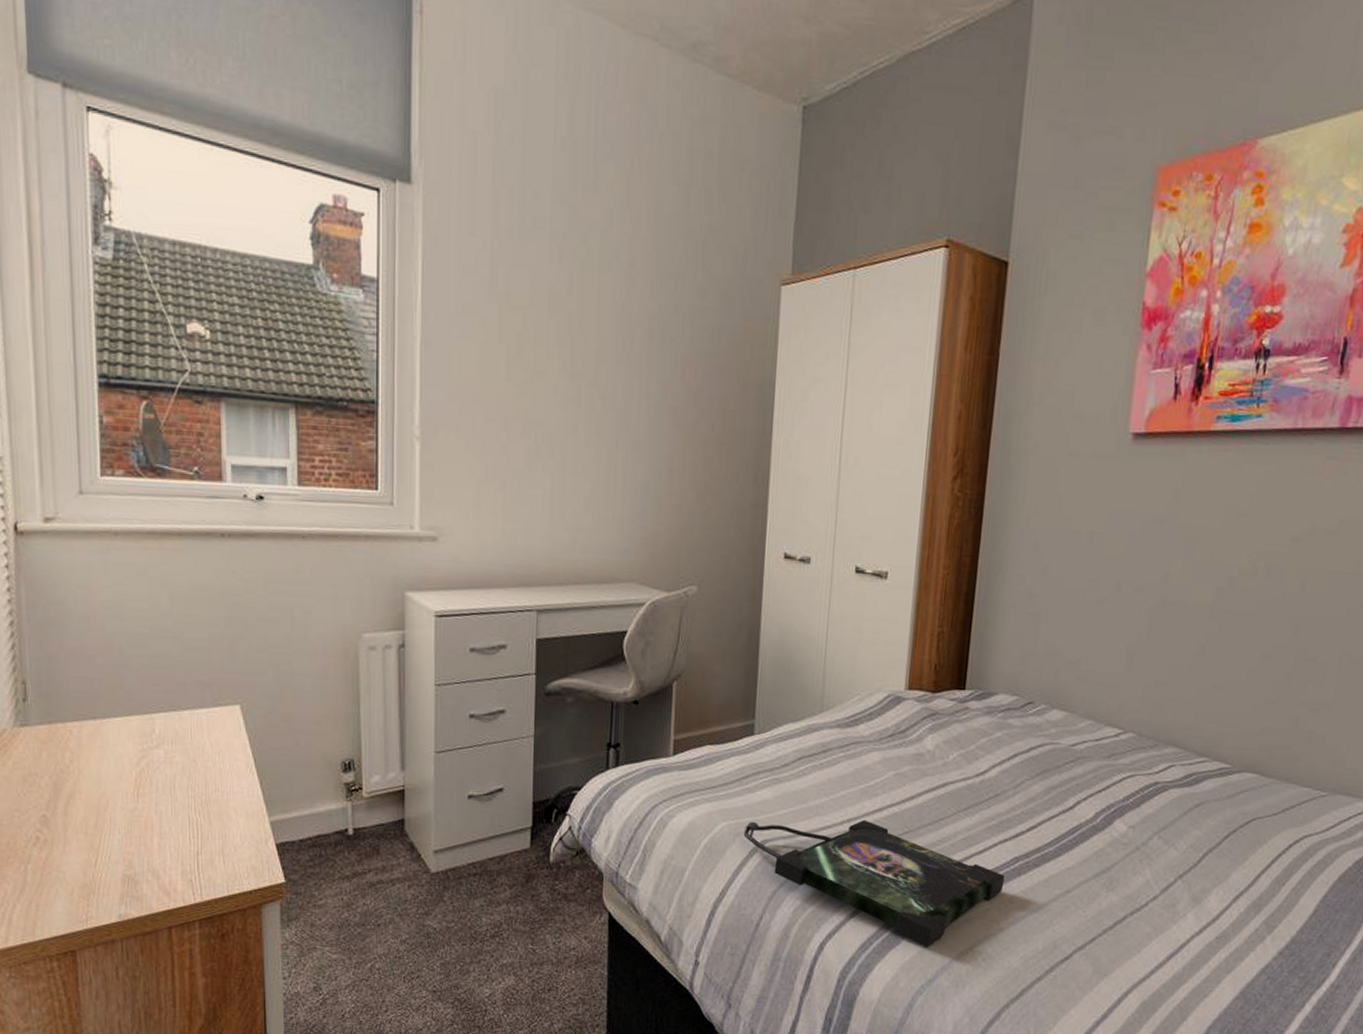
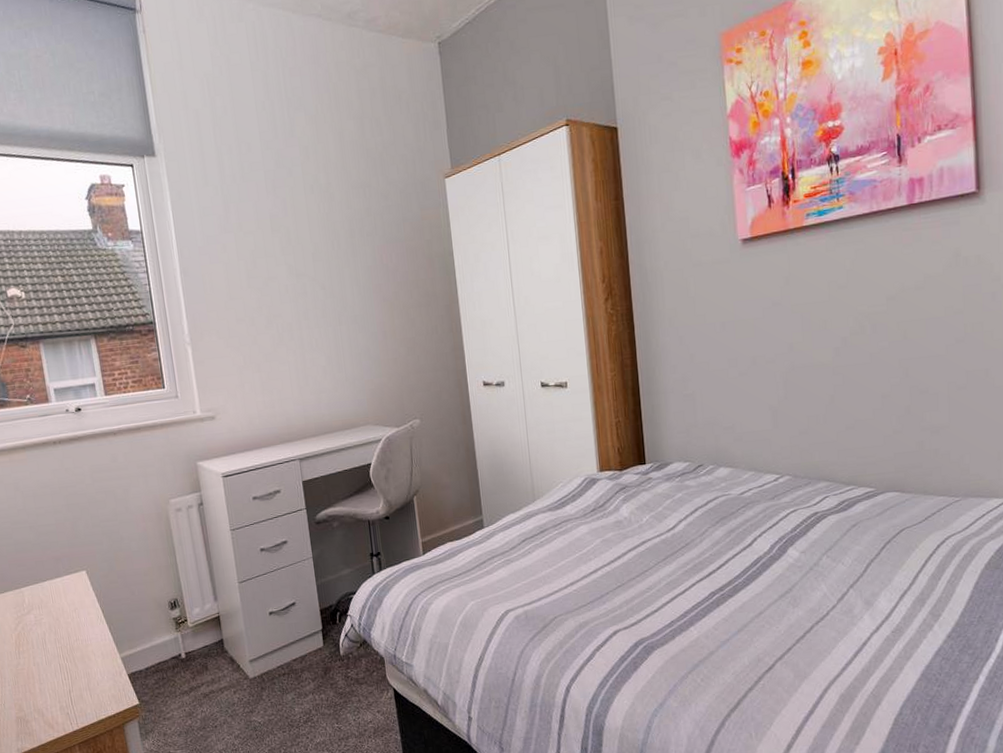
photo frame: present [743,819,1005,948] -> none [489,581,707,677]

